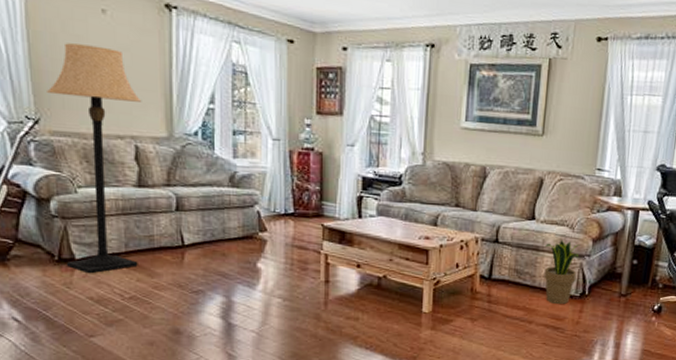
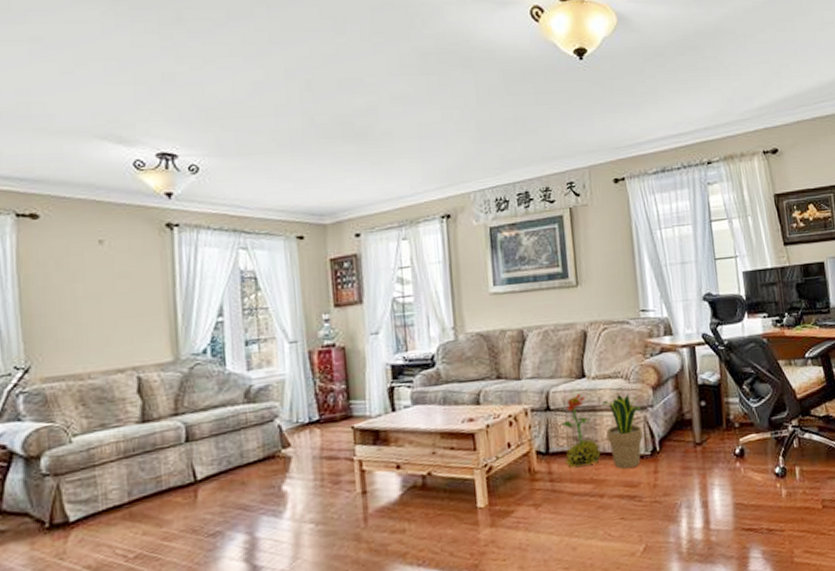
lamp: present [47,43,142,274] -> none [39,278,144,537]
decorative plant: none [503,232,537,296] -> present [561,393,601,468]

